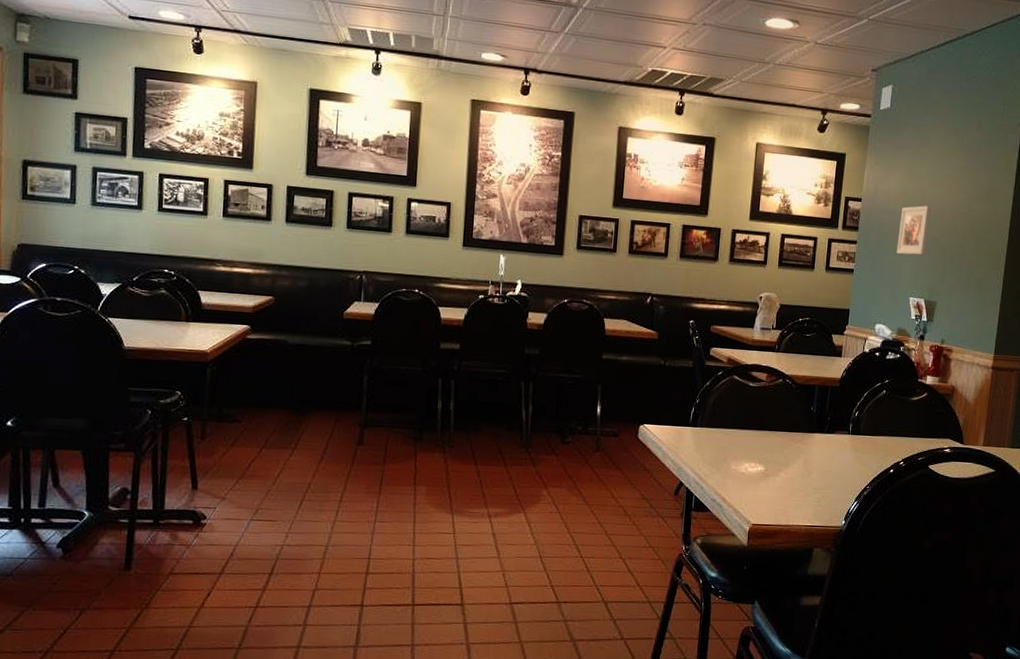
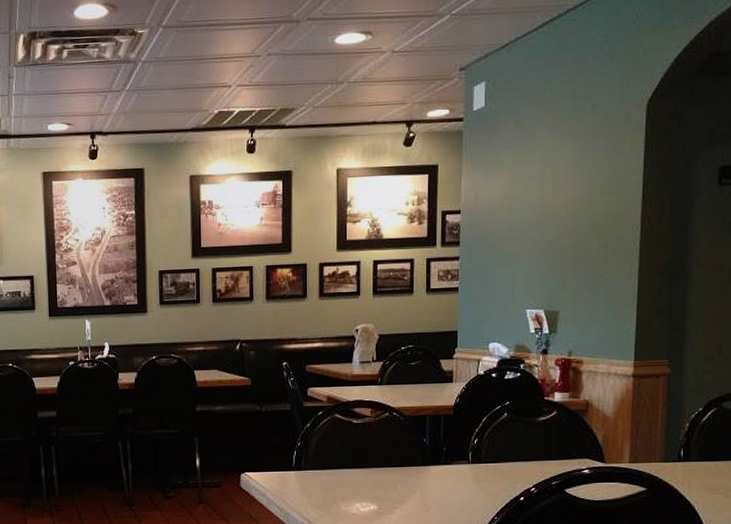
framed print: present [896,205,931,255] -> none [506,206,543,265]

